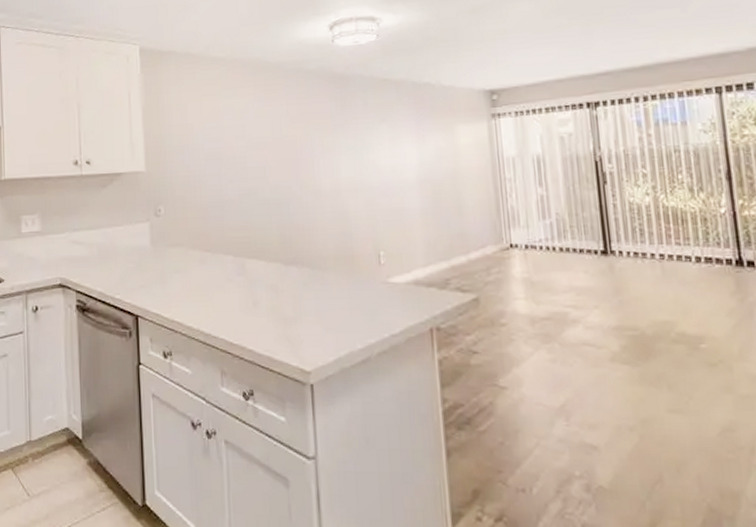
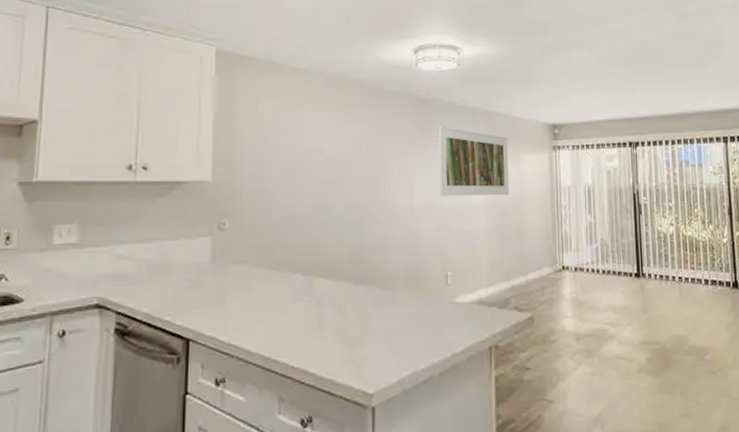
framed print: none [360,102,444,175] -> present [438,125,510,196]

